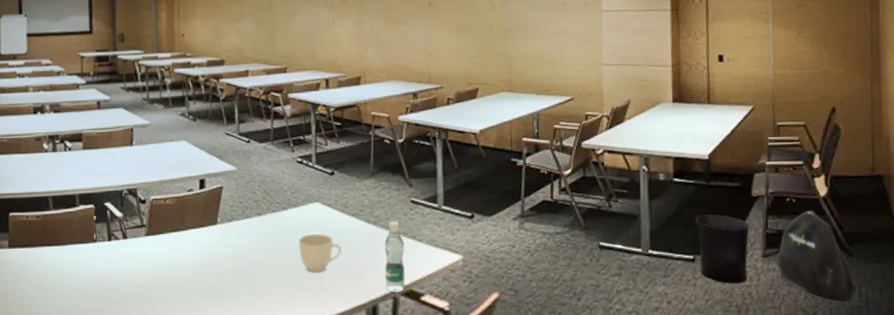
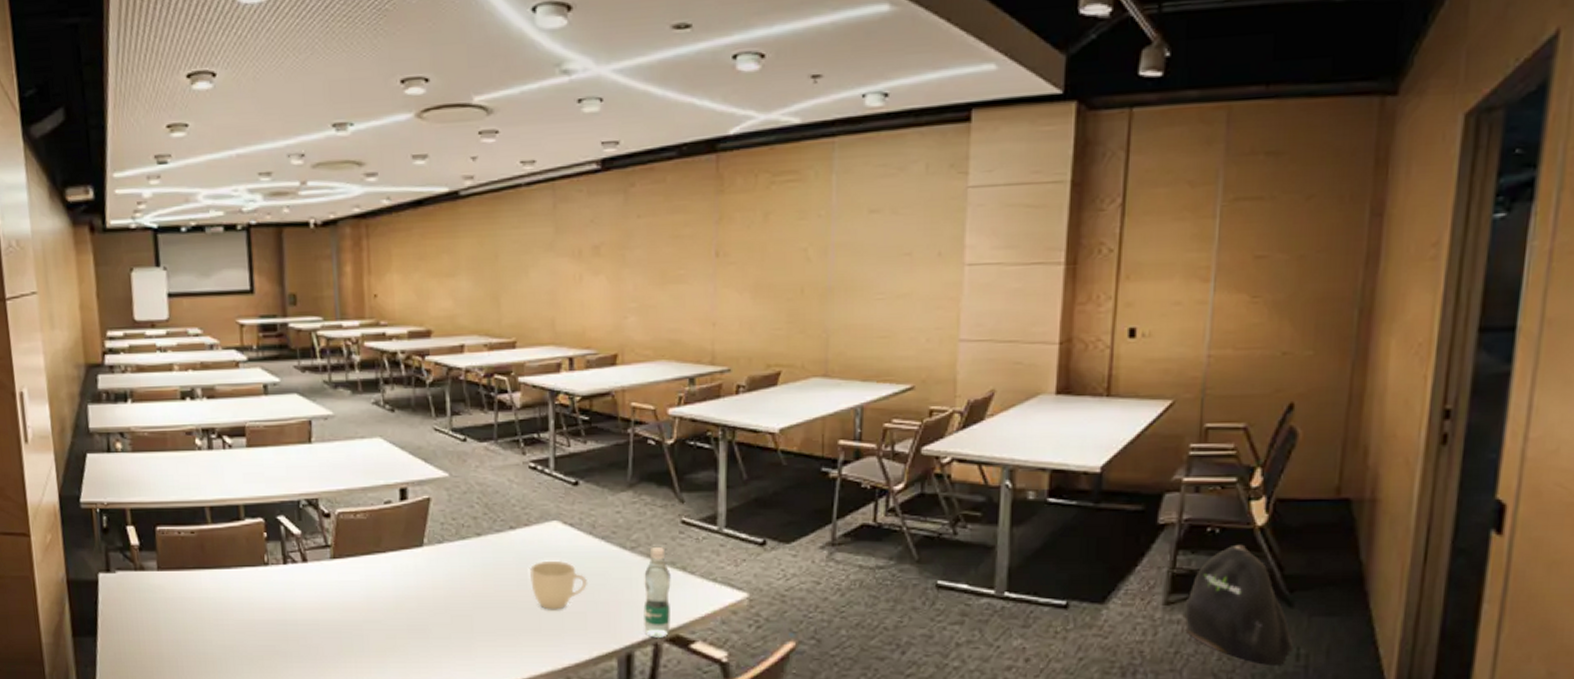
waste bin: present [695,215,750,284] -> none [1073,547,1151,638]

